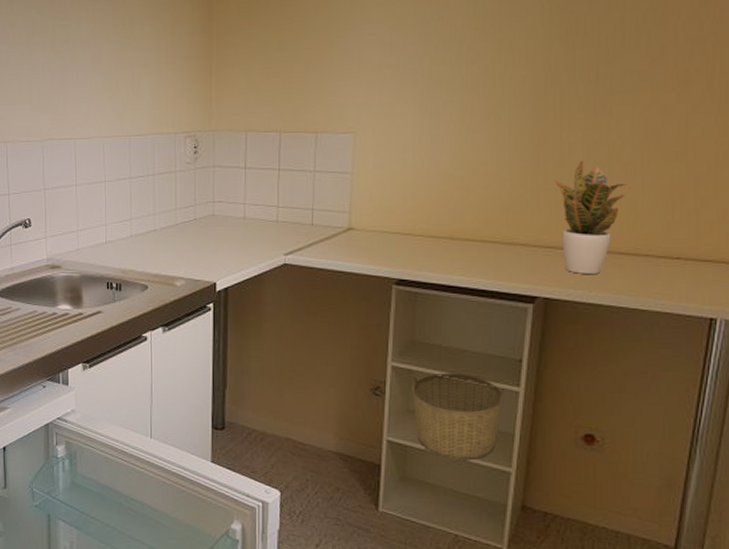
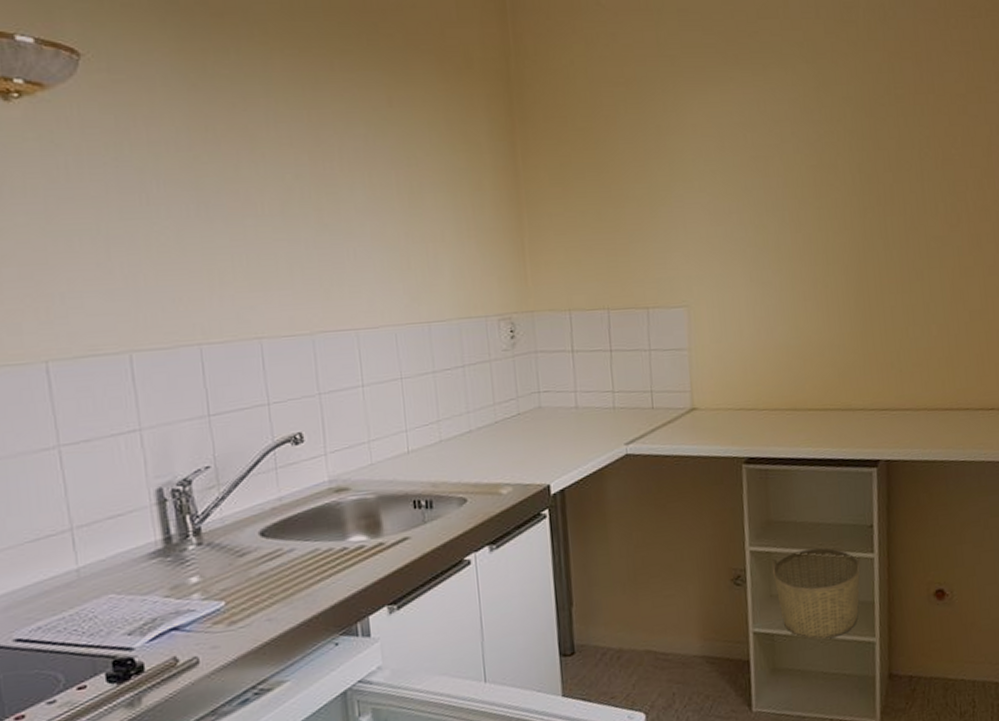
potted plant: present [554,160,630,274] -> none [882,323,947,433]

